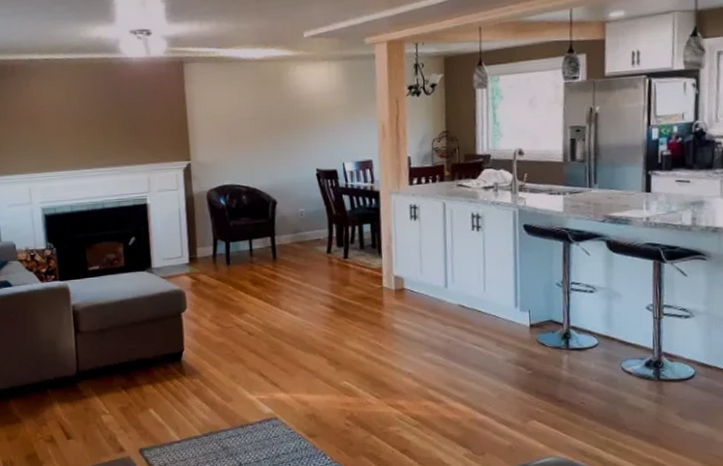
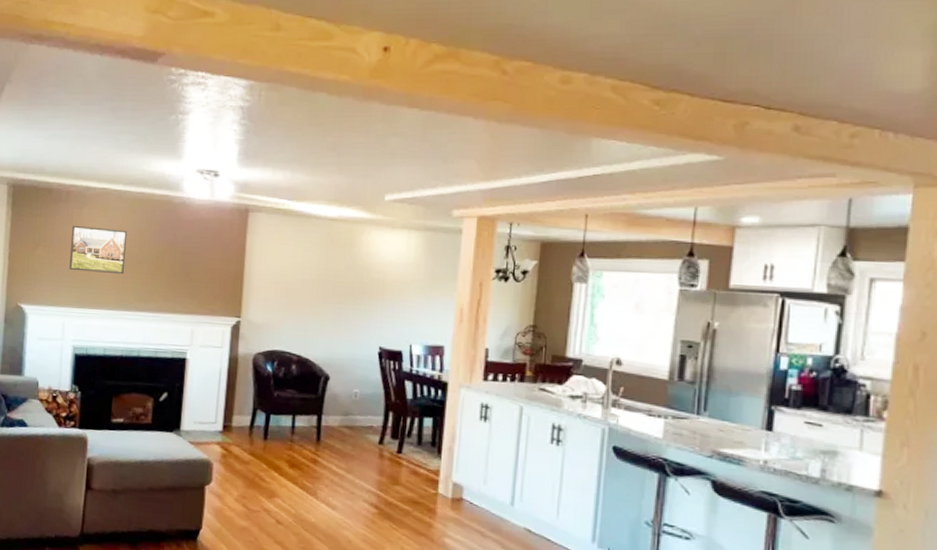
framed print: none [23,95,77,139] -> present [69,225,127,275]

